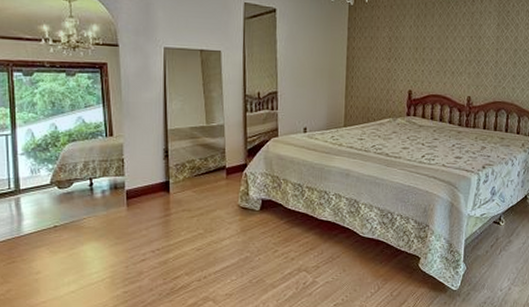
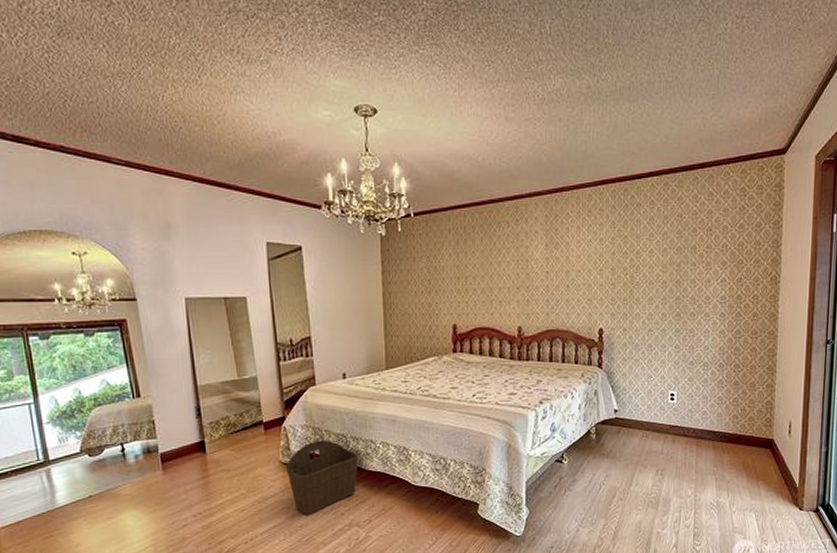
wicker basket: none [244,188,312,258] -> present [286,440,358,516]

